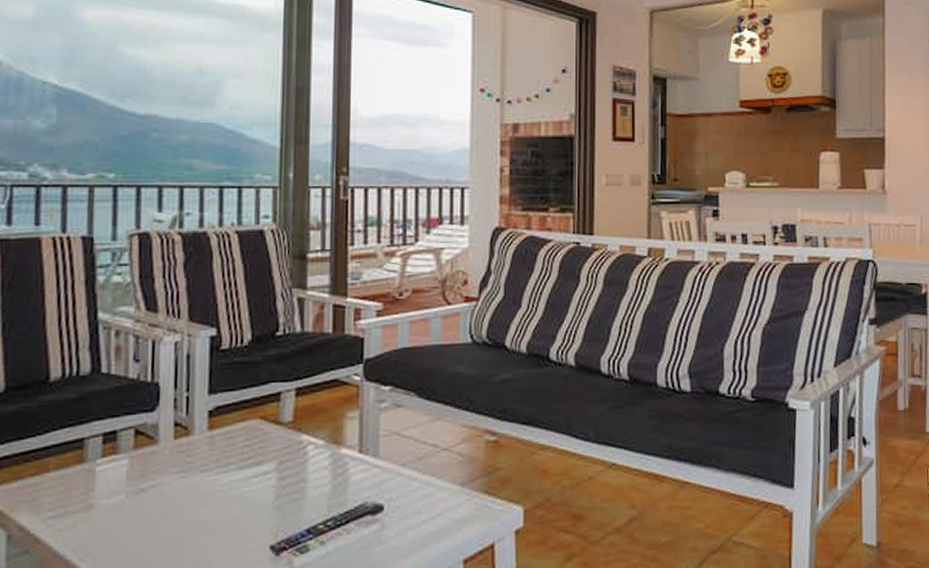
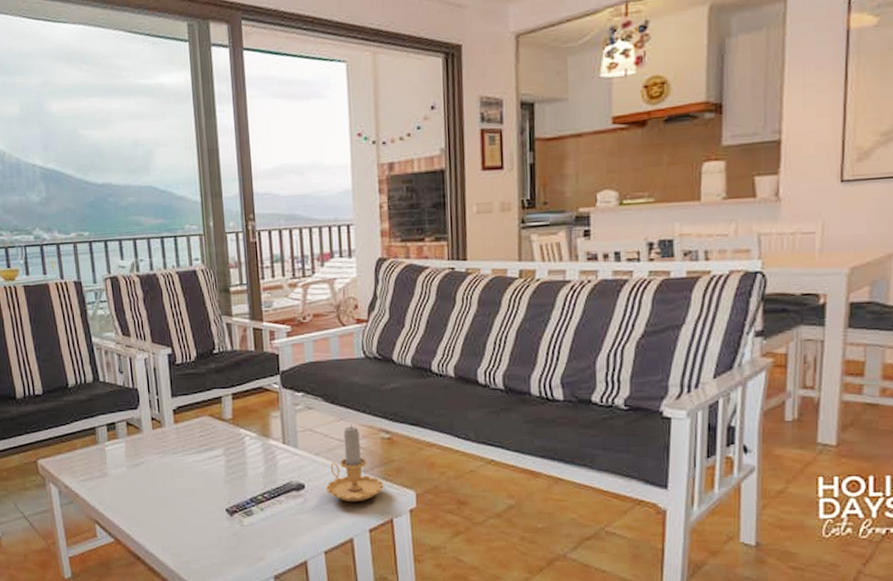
candle: none [412,424,486,526] -> present [326,424,384,502]

